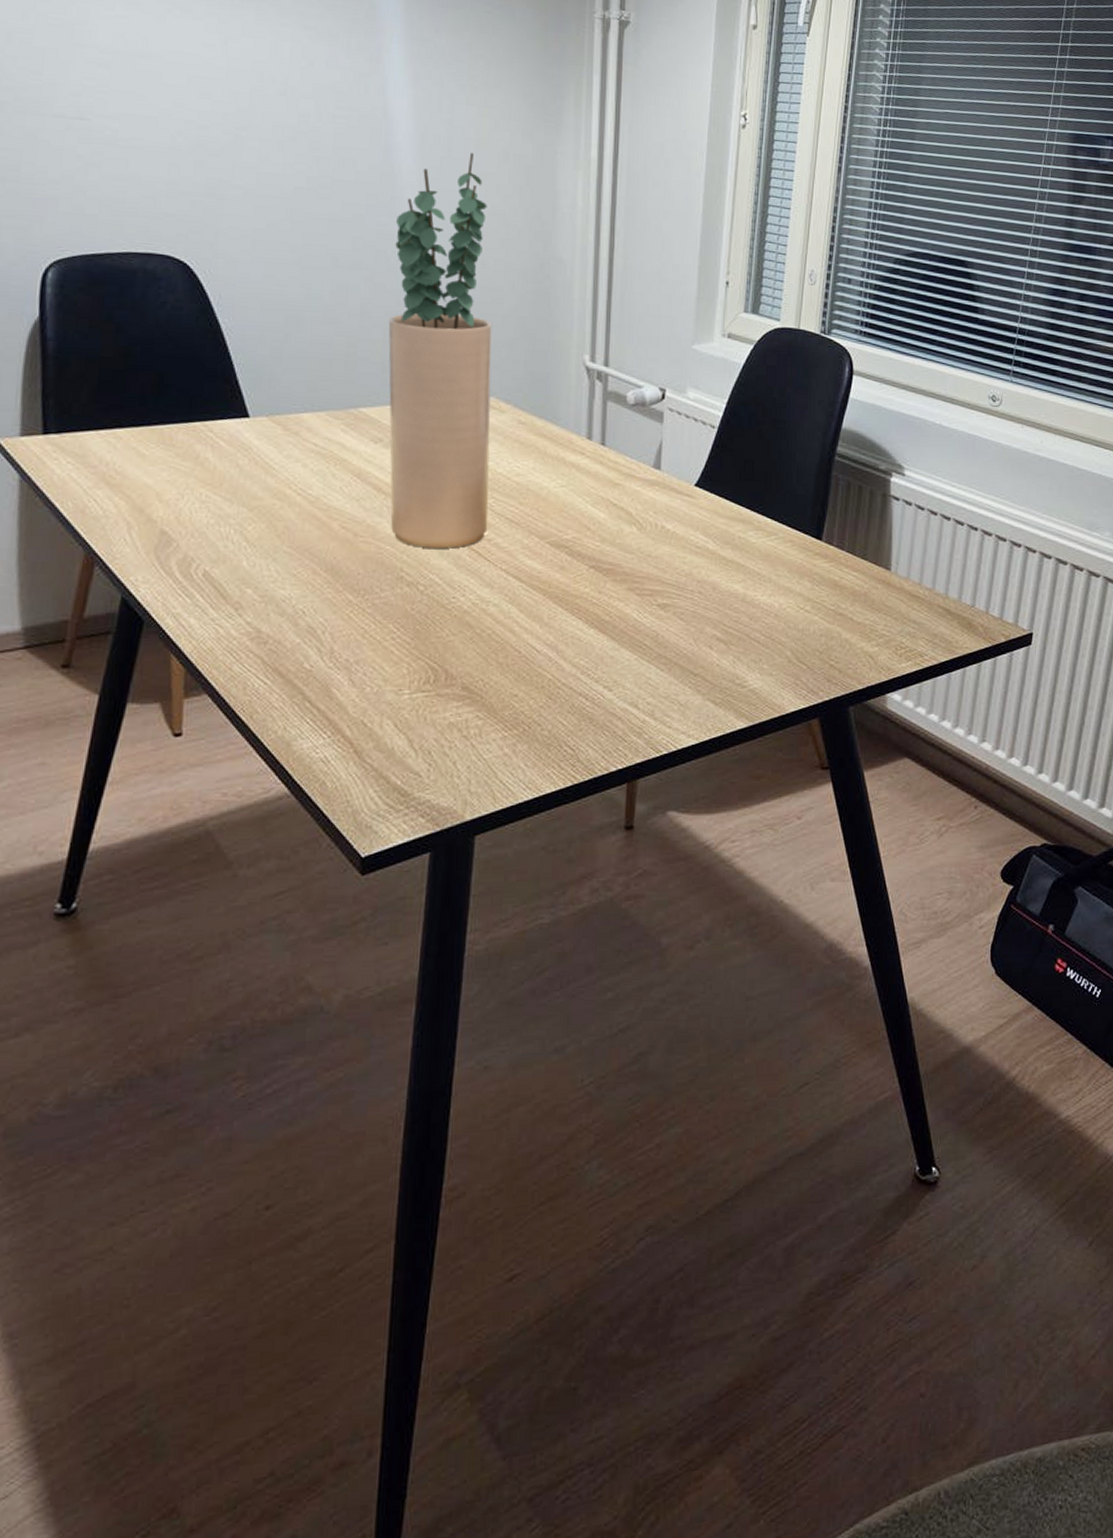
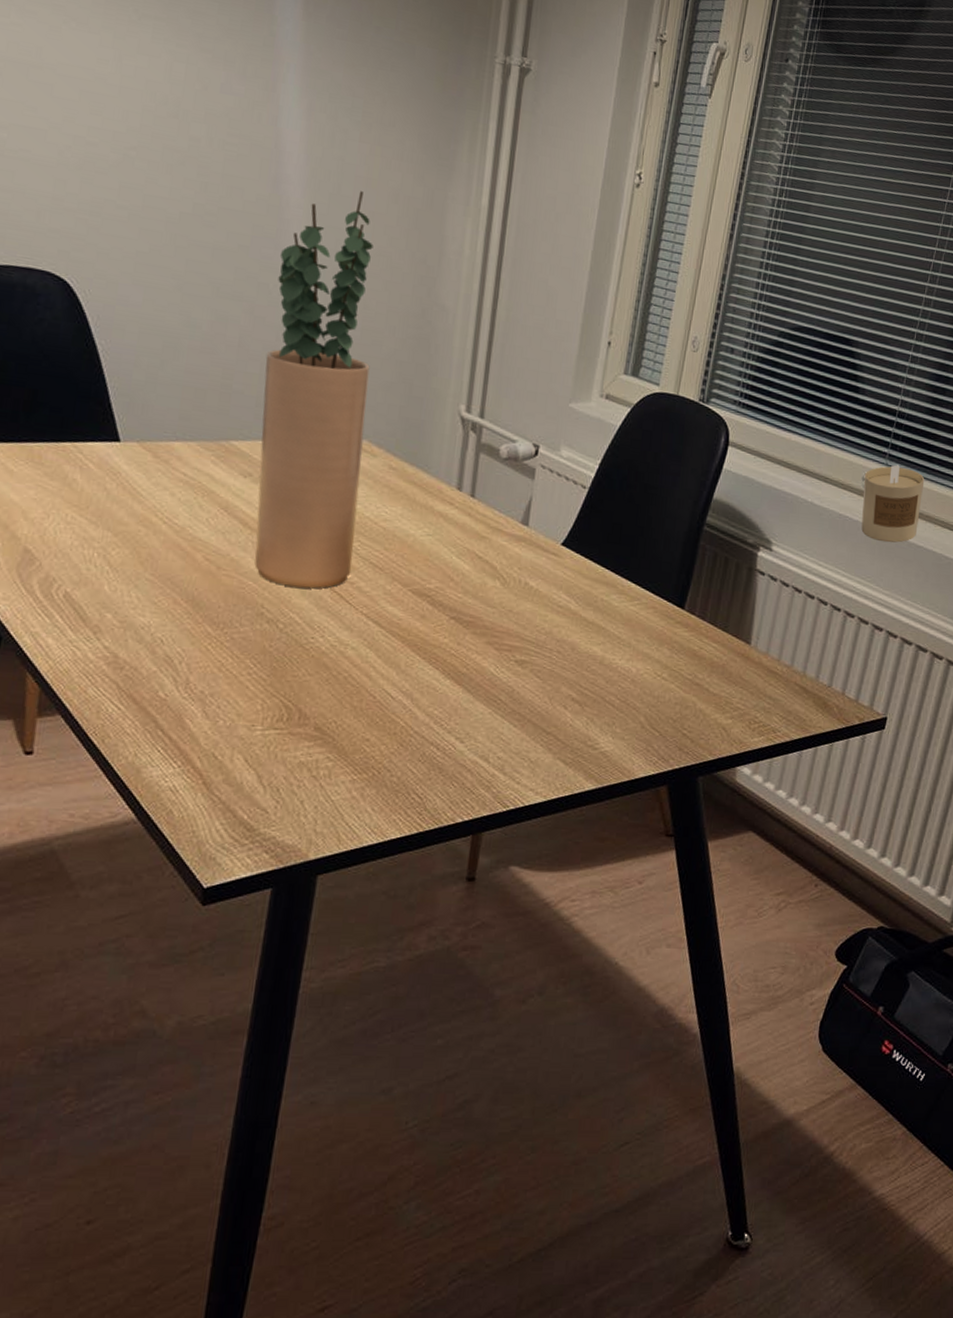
candle: none [990,381,1051,459] -> present [861,464,925,543]

